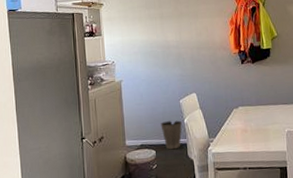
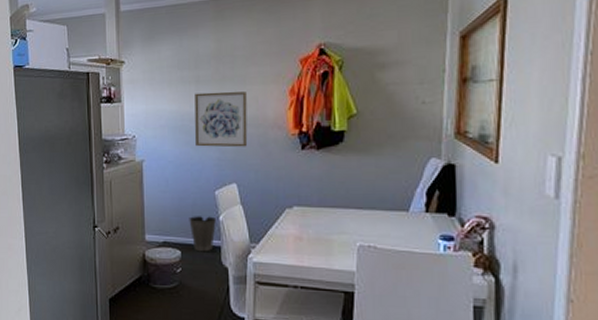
wall art: none [160,23,202,67] -> present [195,91,248,148]

